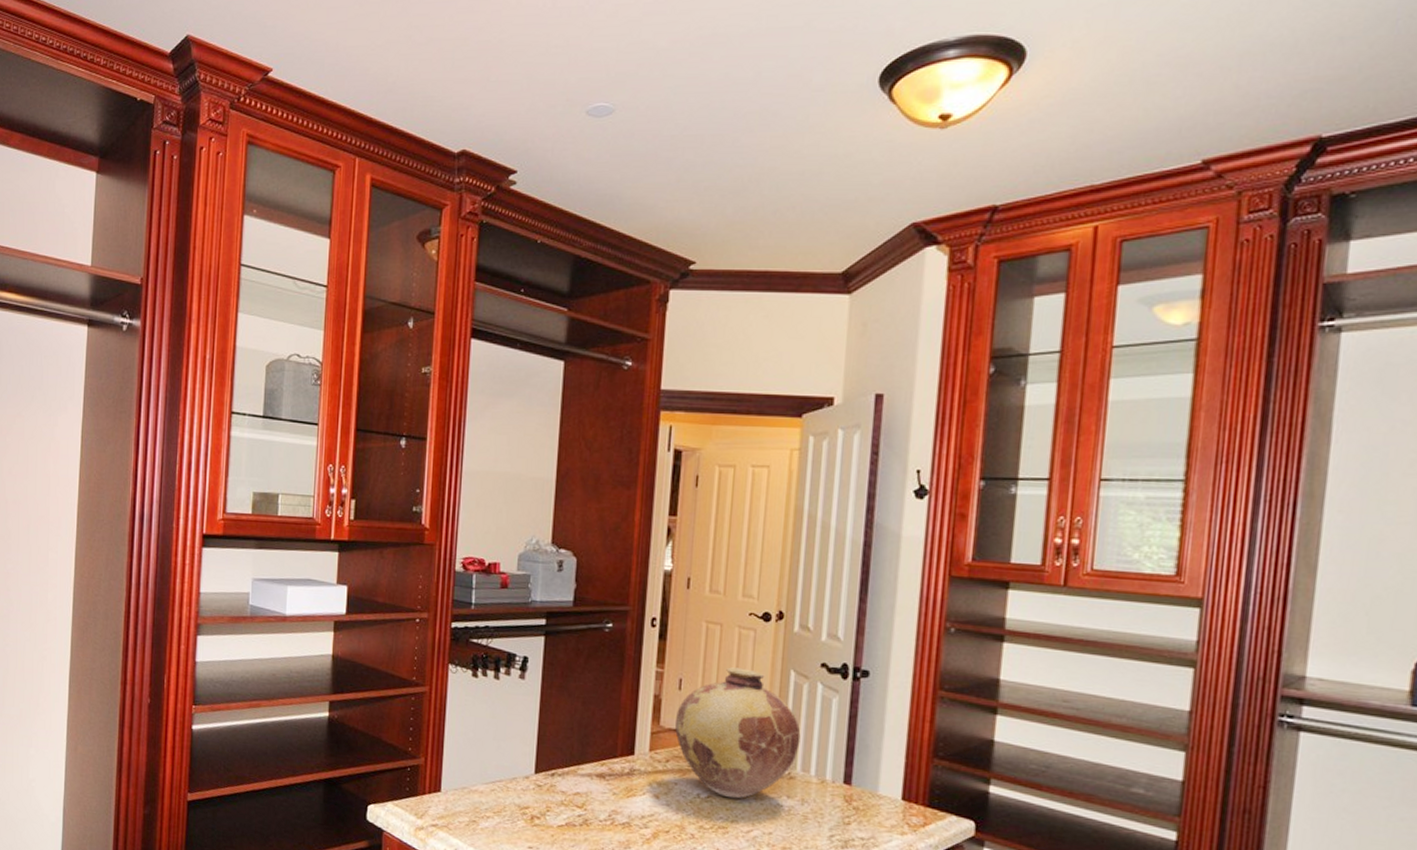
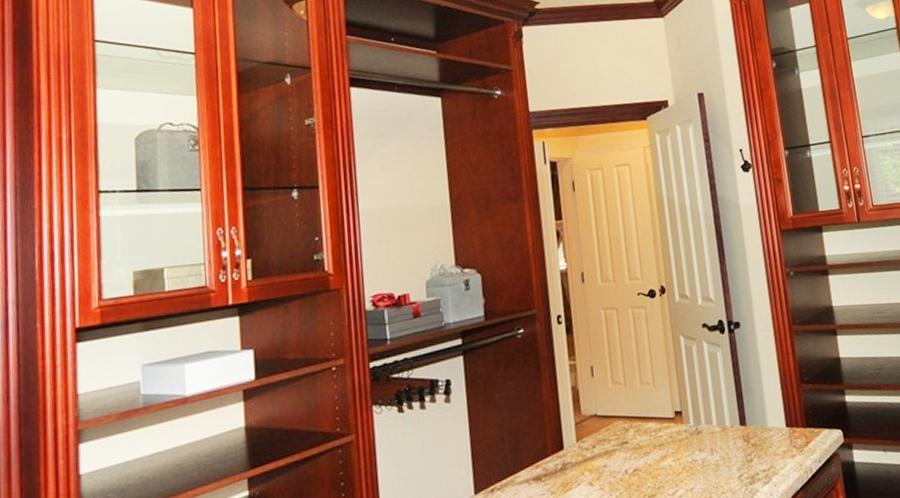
vase: present [675,667,801,799] -> none [593,343,700,467]

